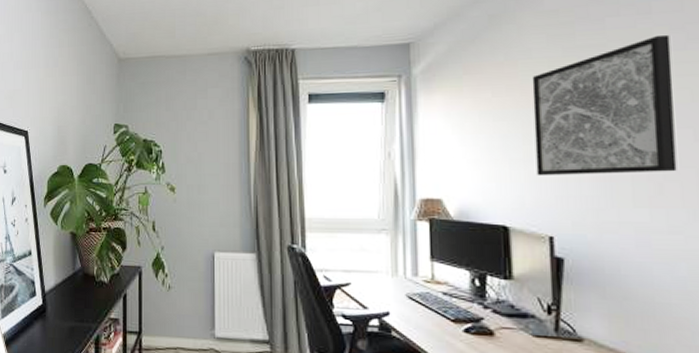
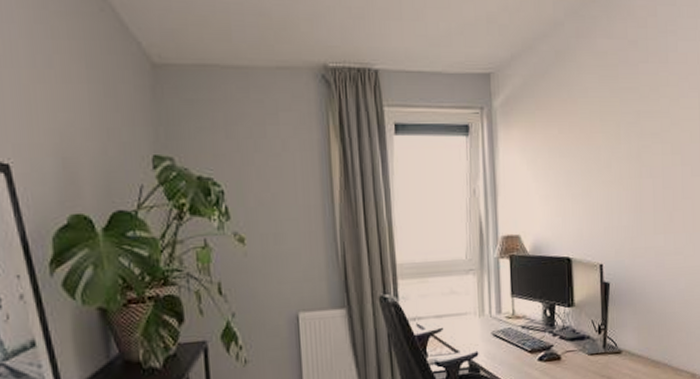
wall art: present [532,34,677,176] -> none [588,83,681,210]

